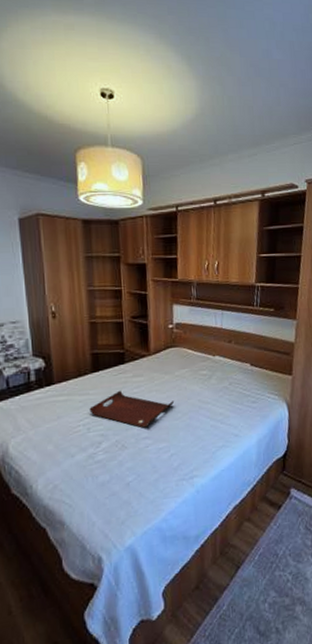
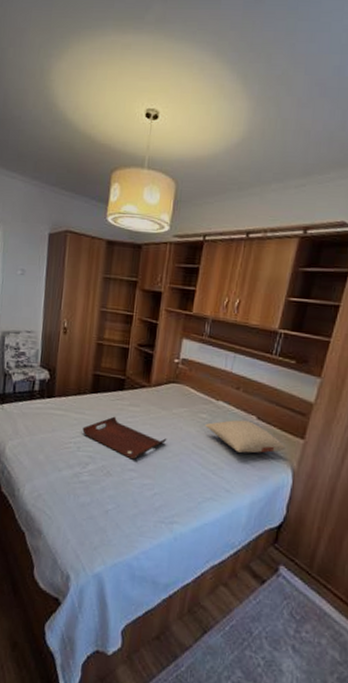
pillow: none [207,368,278,399] -> present [205,419,285,454]

